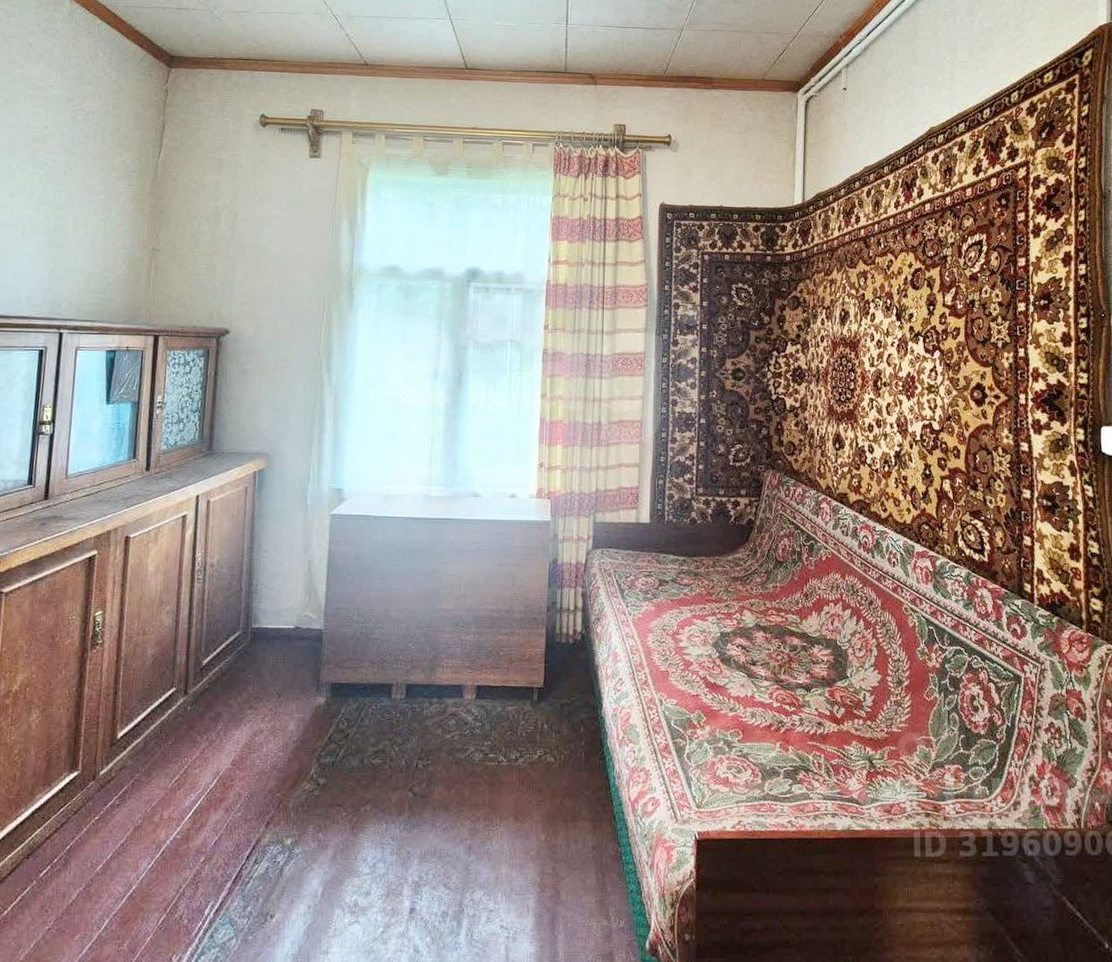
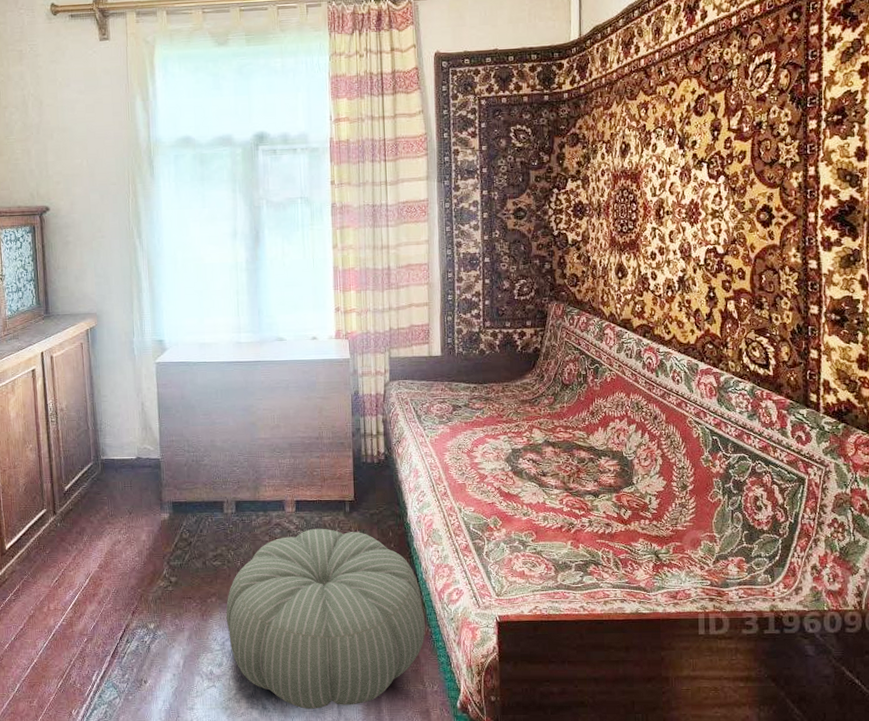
pouf: none [380,720,616,952] -> present [226,528,426,709]

